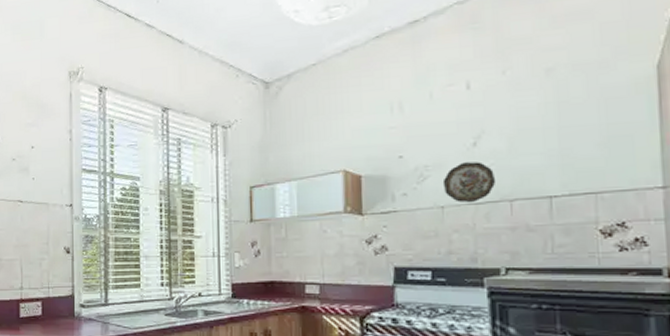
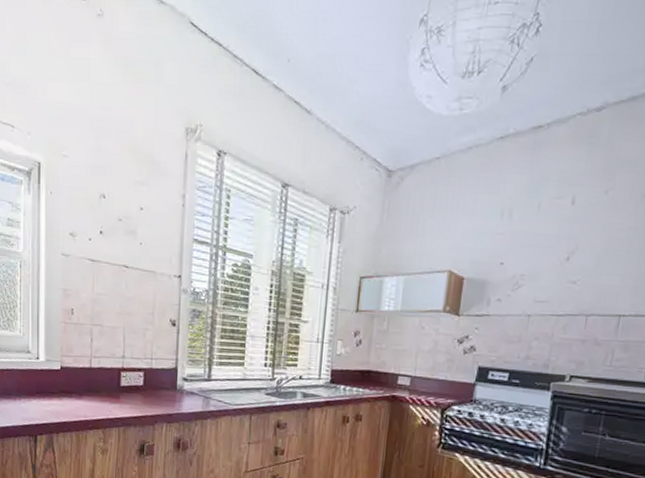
decorative plate: present [442,162,496,203] -> none [533,275,579,315]

